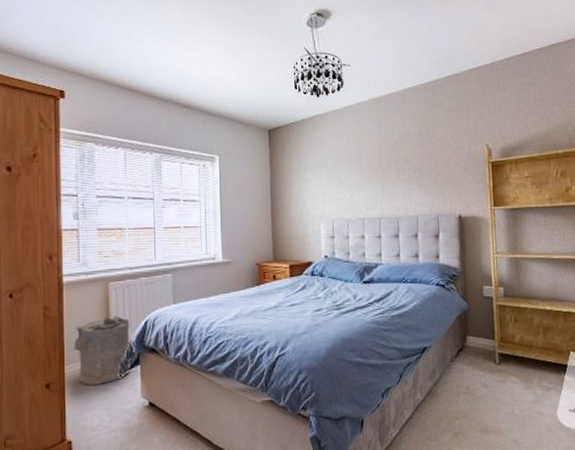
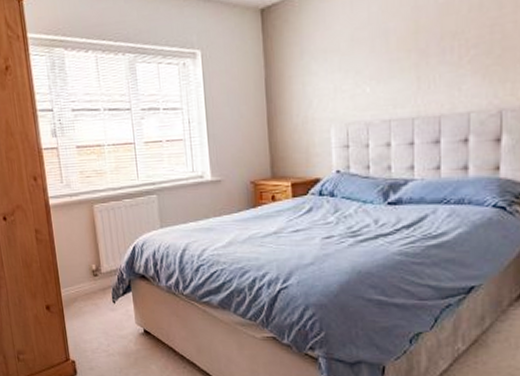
laundry hamper: present [74,316,131,385] -> none [67,240,122,309]

